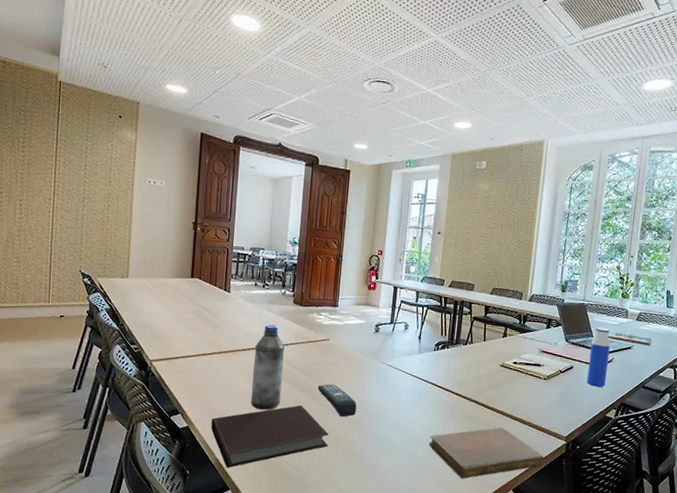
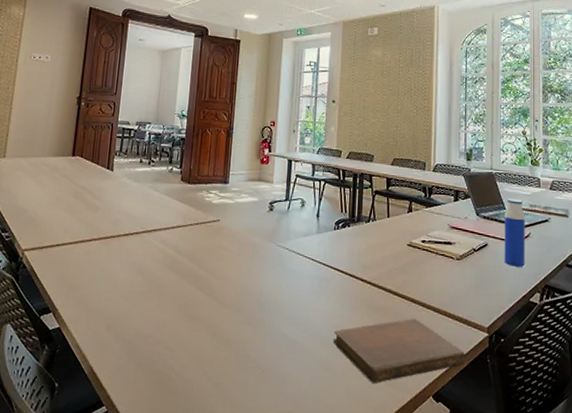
notebook: present [211,405,329,468] -> none [85,297,220,379]
water bottle: present [250,324,285,410] -> none [131,205,171,305]
remote control: present [317,384,357,417] -> none [206,272,251,311]

